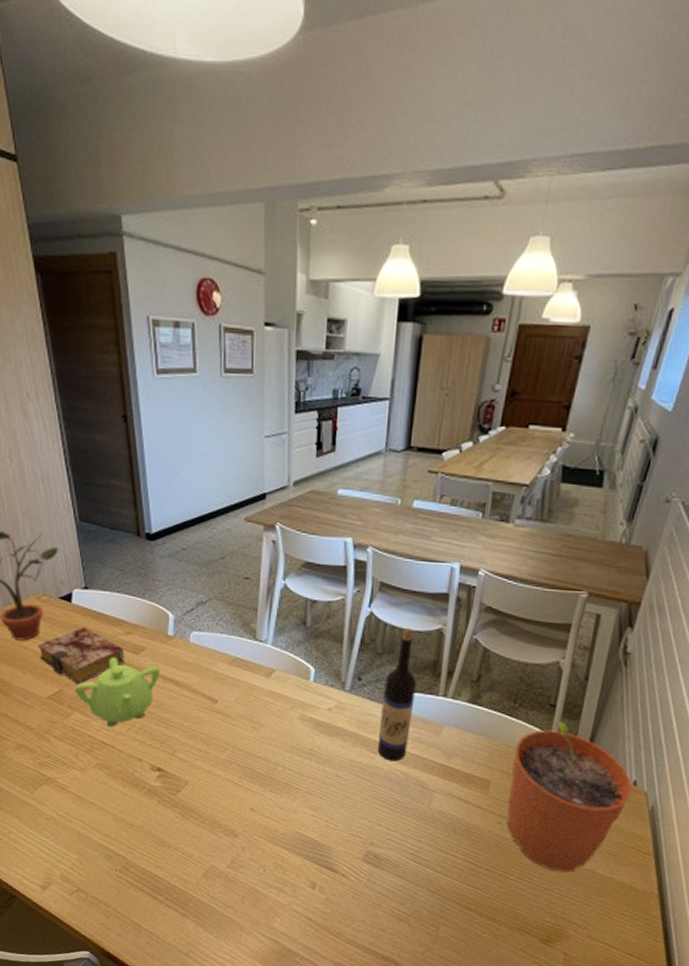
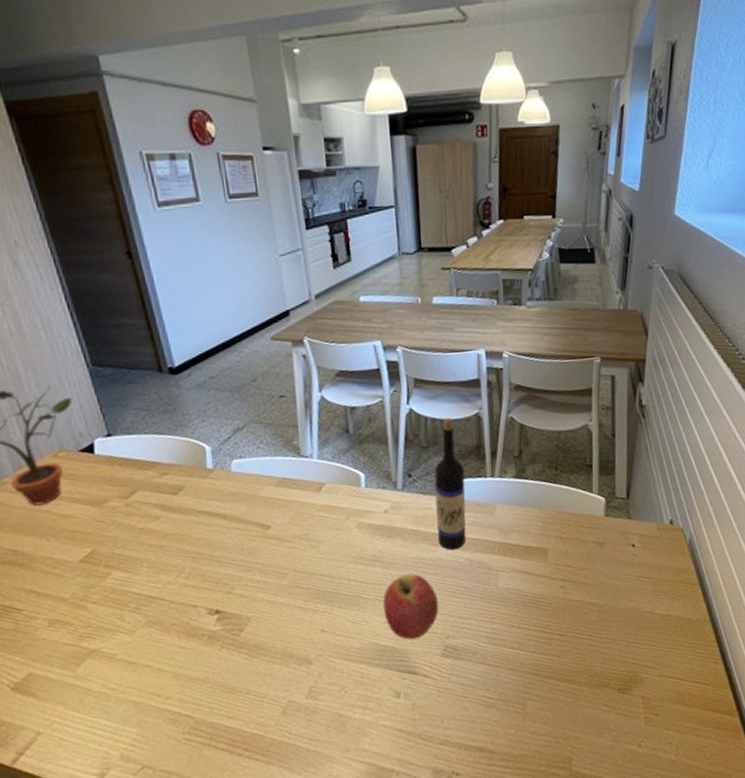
book: present [37,627,125,684] -> none [59,477,164,540]
teapot: present [74,657,160,727] -> none [109,502,205,578]
apple: none [312,774,368,839] -> present [382,573,439,640]
plant pot: present [507,721,633,873] -> none [564,478,670,621]

